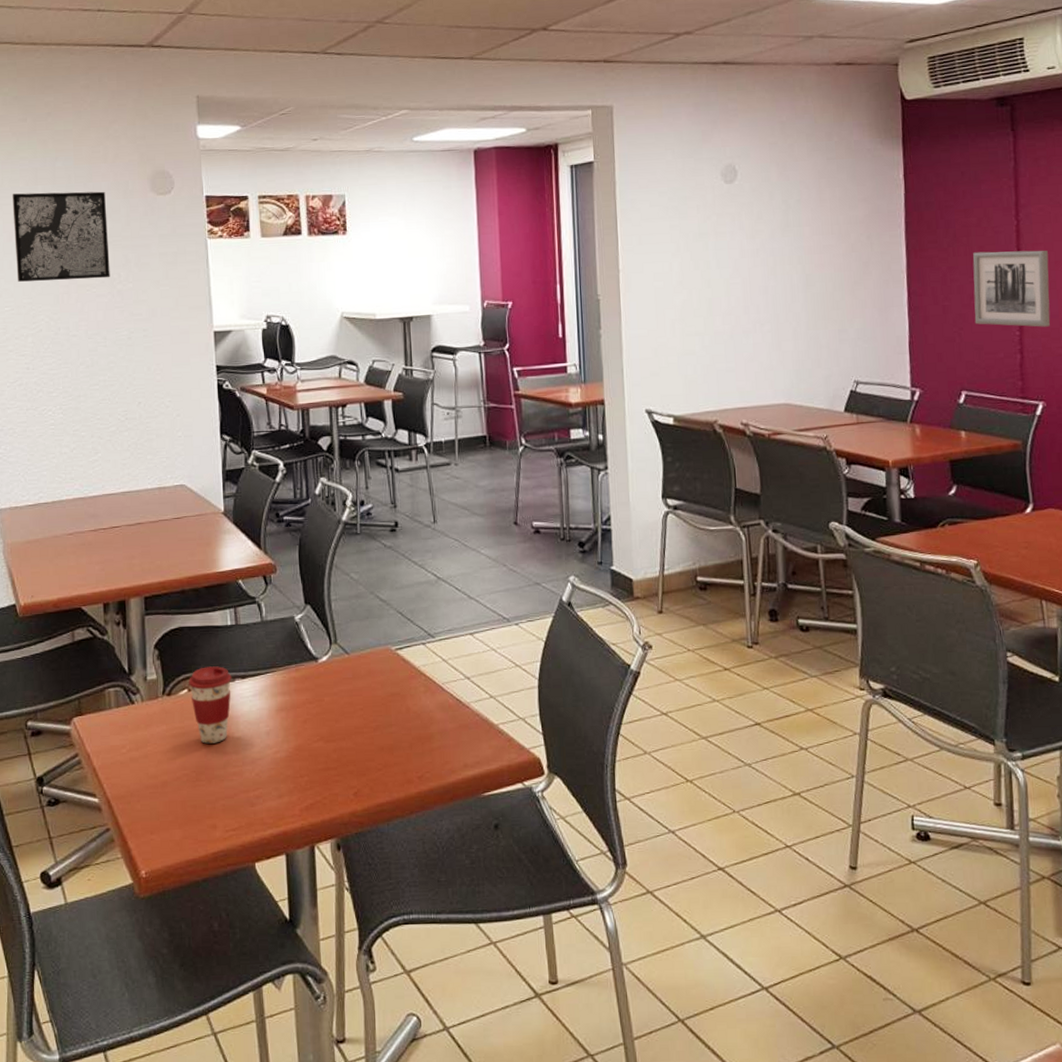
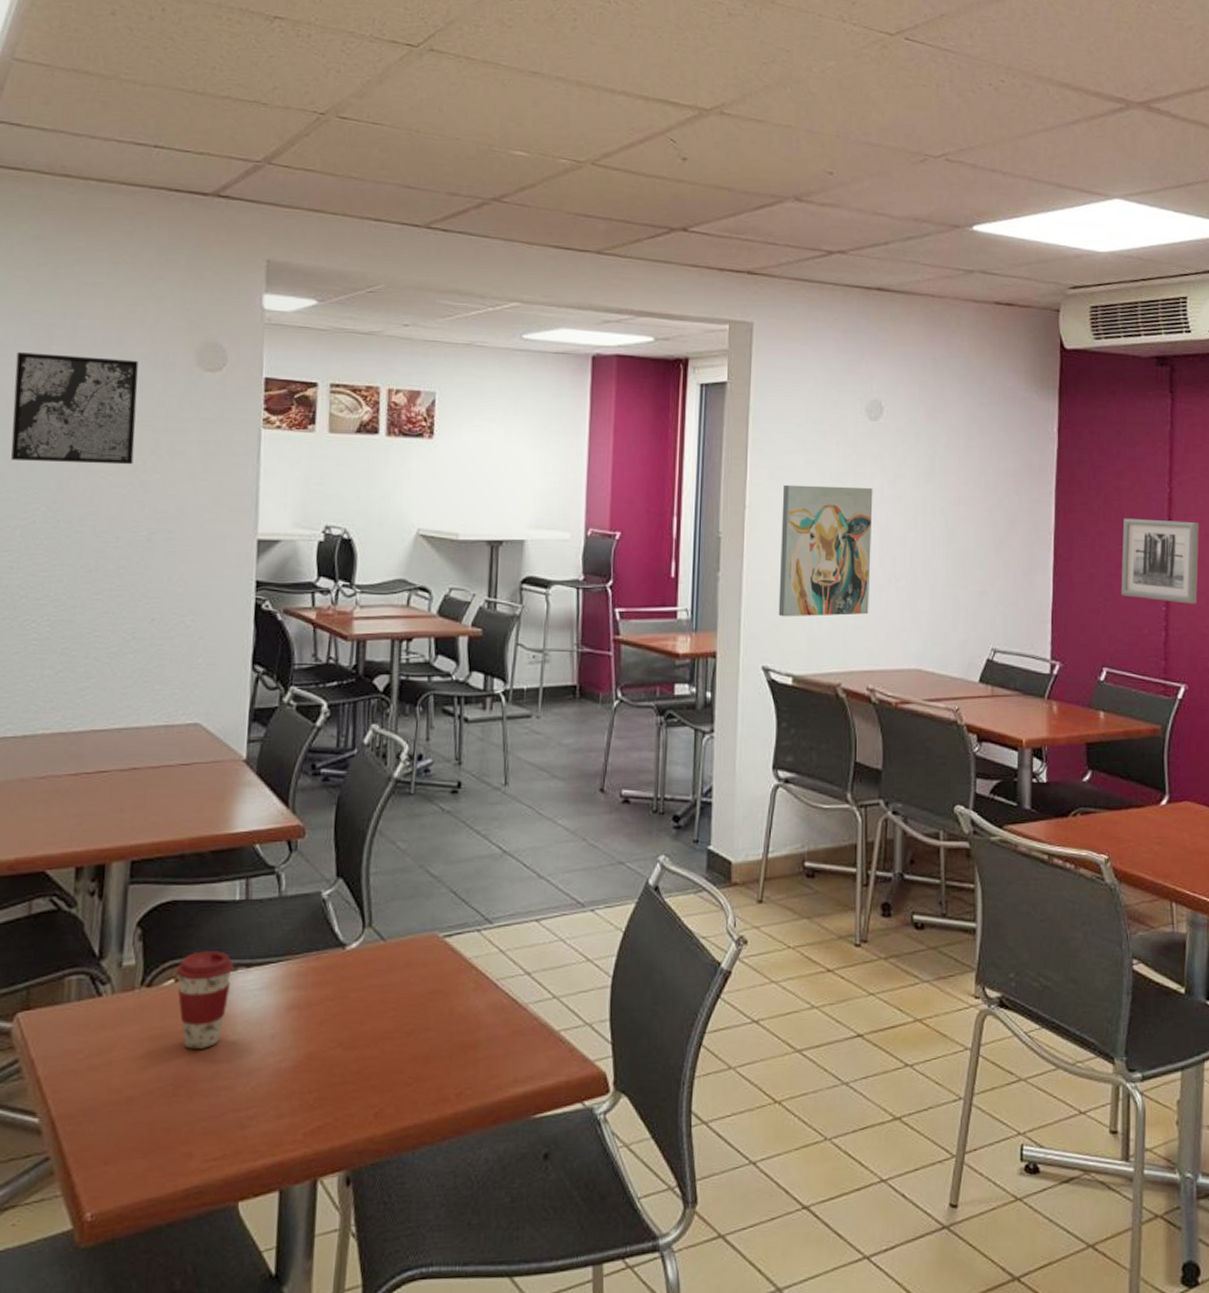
wall art: none [651,245,738,365] -> present [778,484,873,617]

